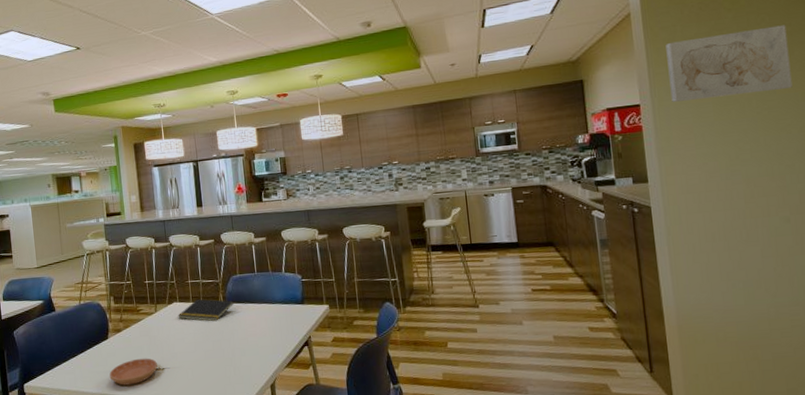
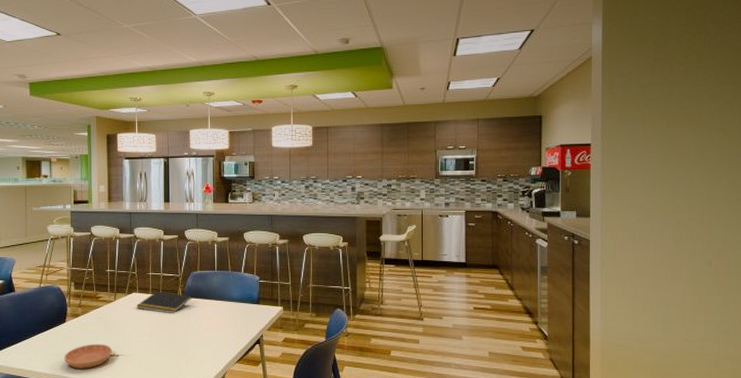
wall art: present [666,25,793,102] -> none [620,83,729,144]

